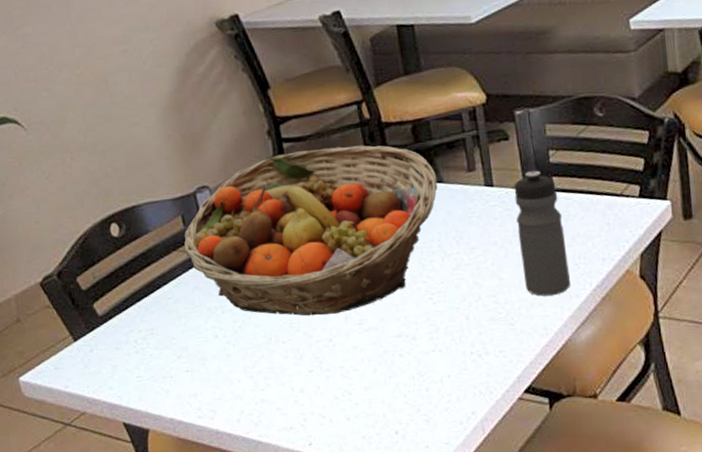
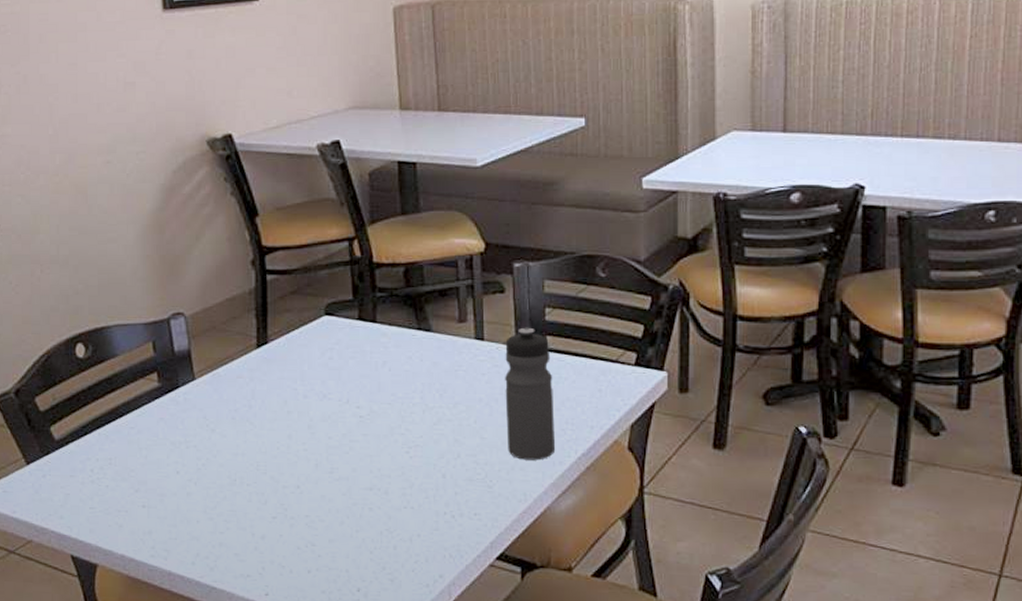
fruit basket: present [184,145,438,316] -> none [152,284,425,460]

